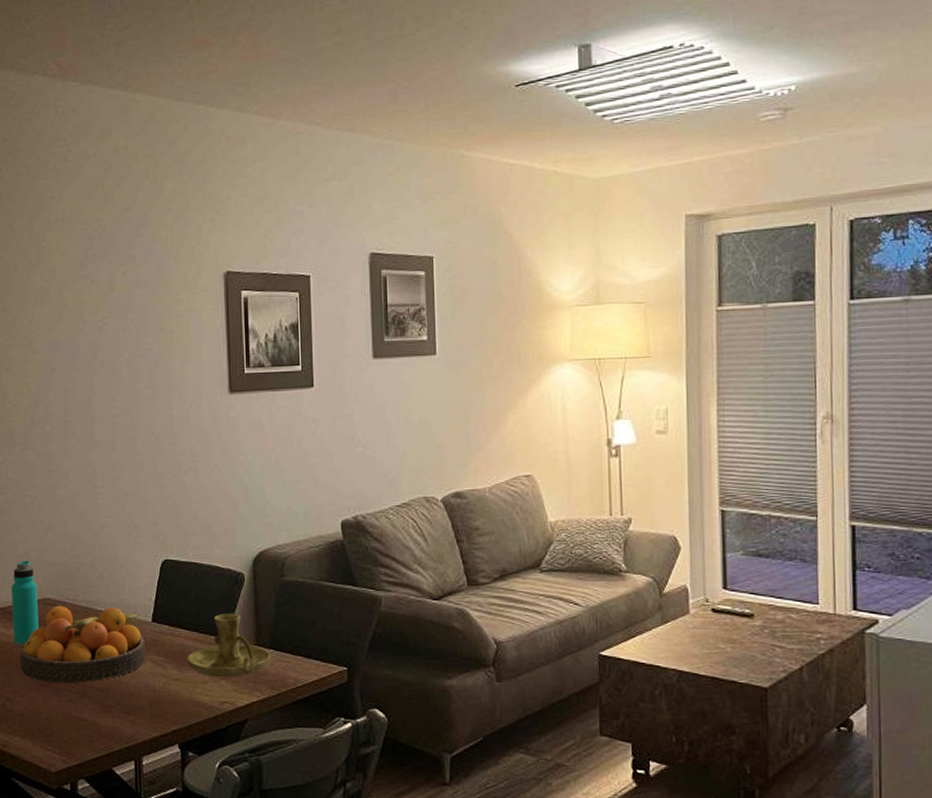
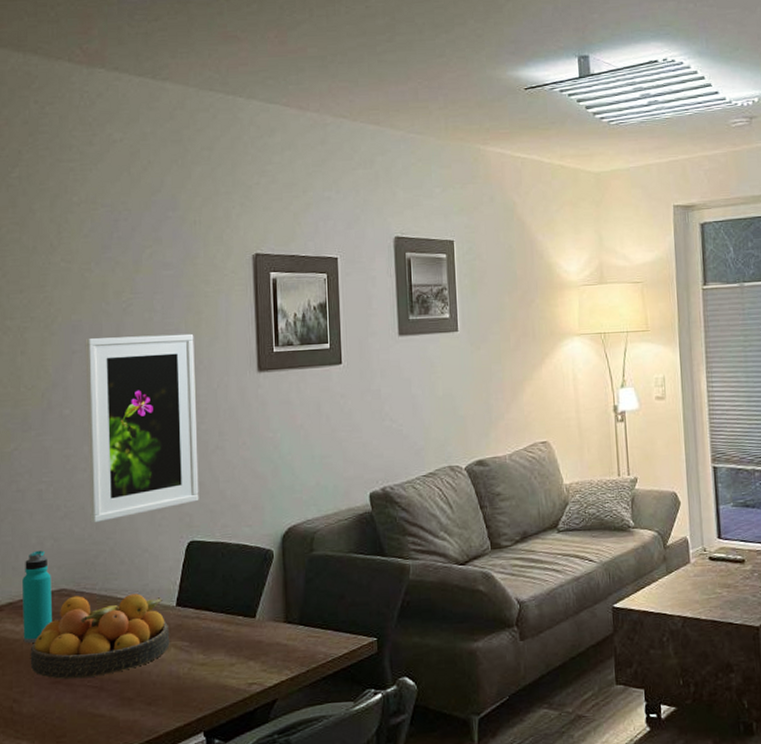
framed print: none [64,353,173,537] -> present [85,333,199,523]
candle holder: present [187,613,271,678] -> none [213,591,301,659]

